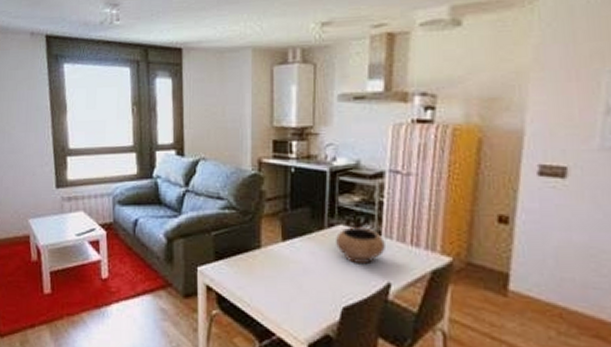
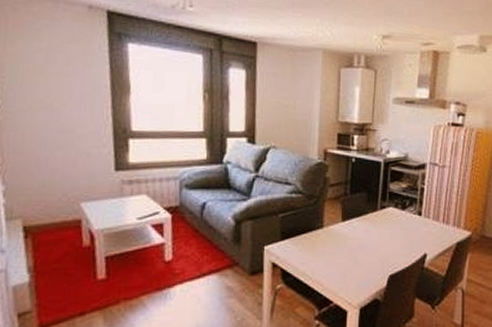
bowl: present [336,227,385,265] -> none [386,209,424,240]

